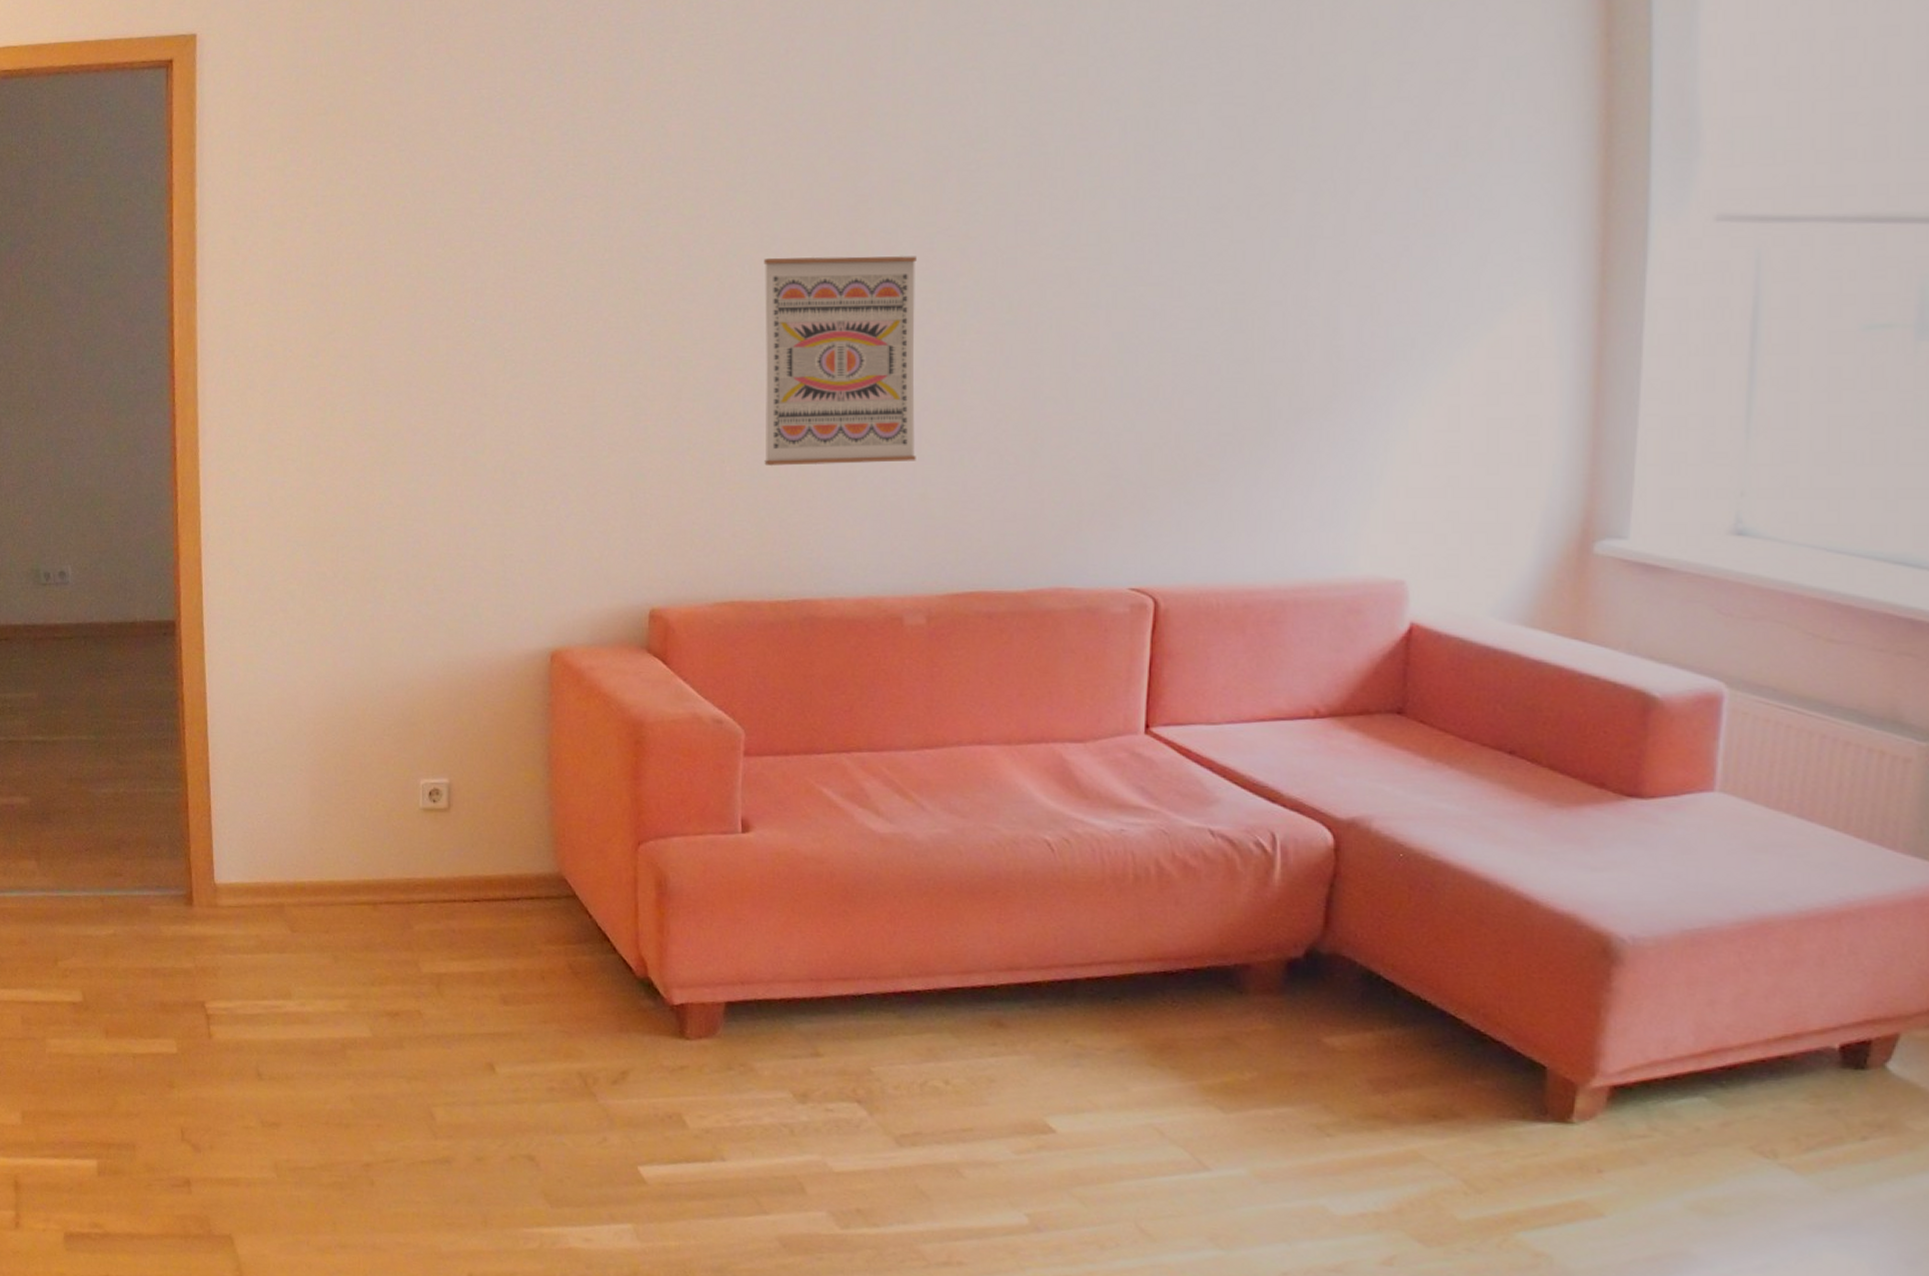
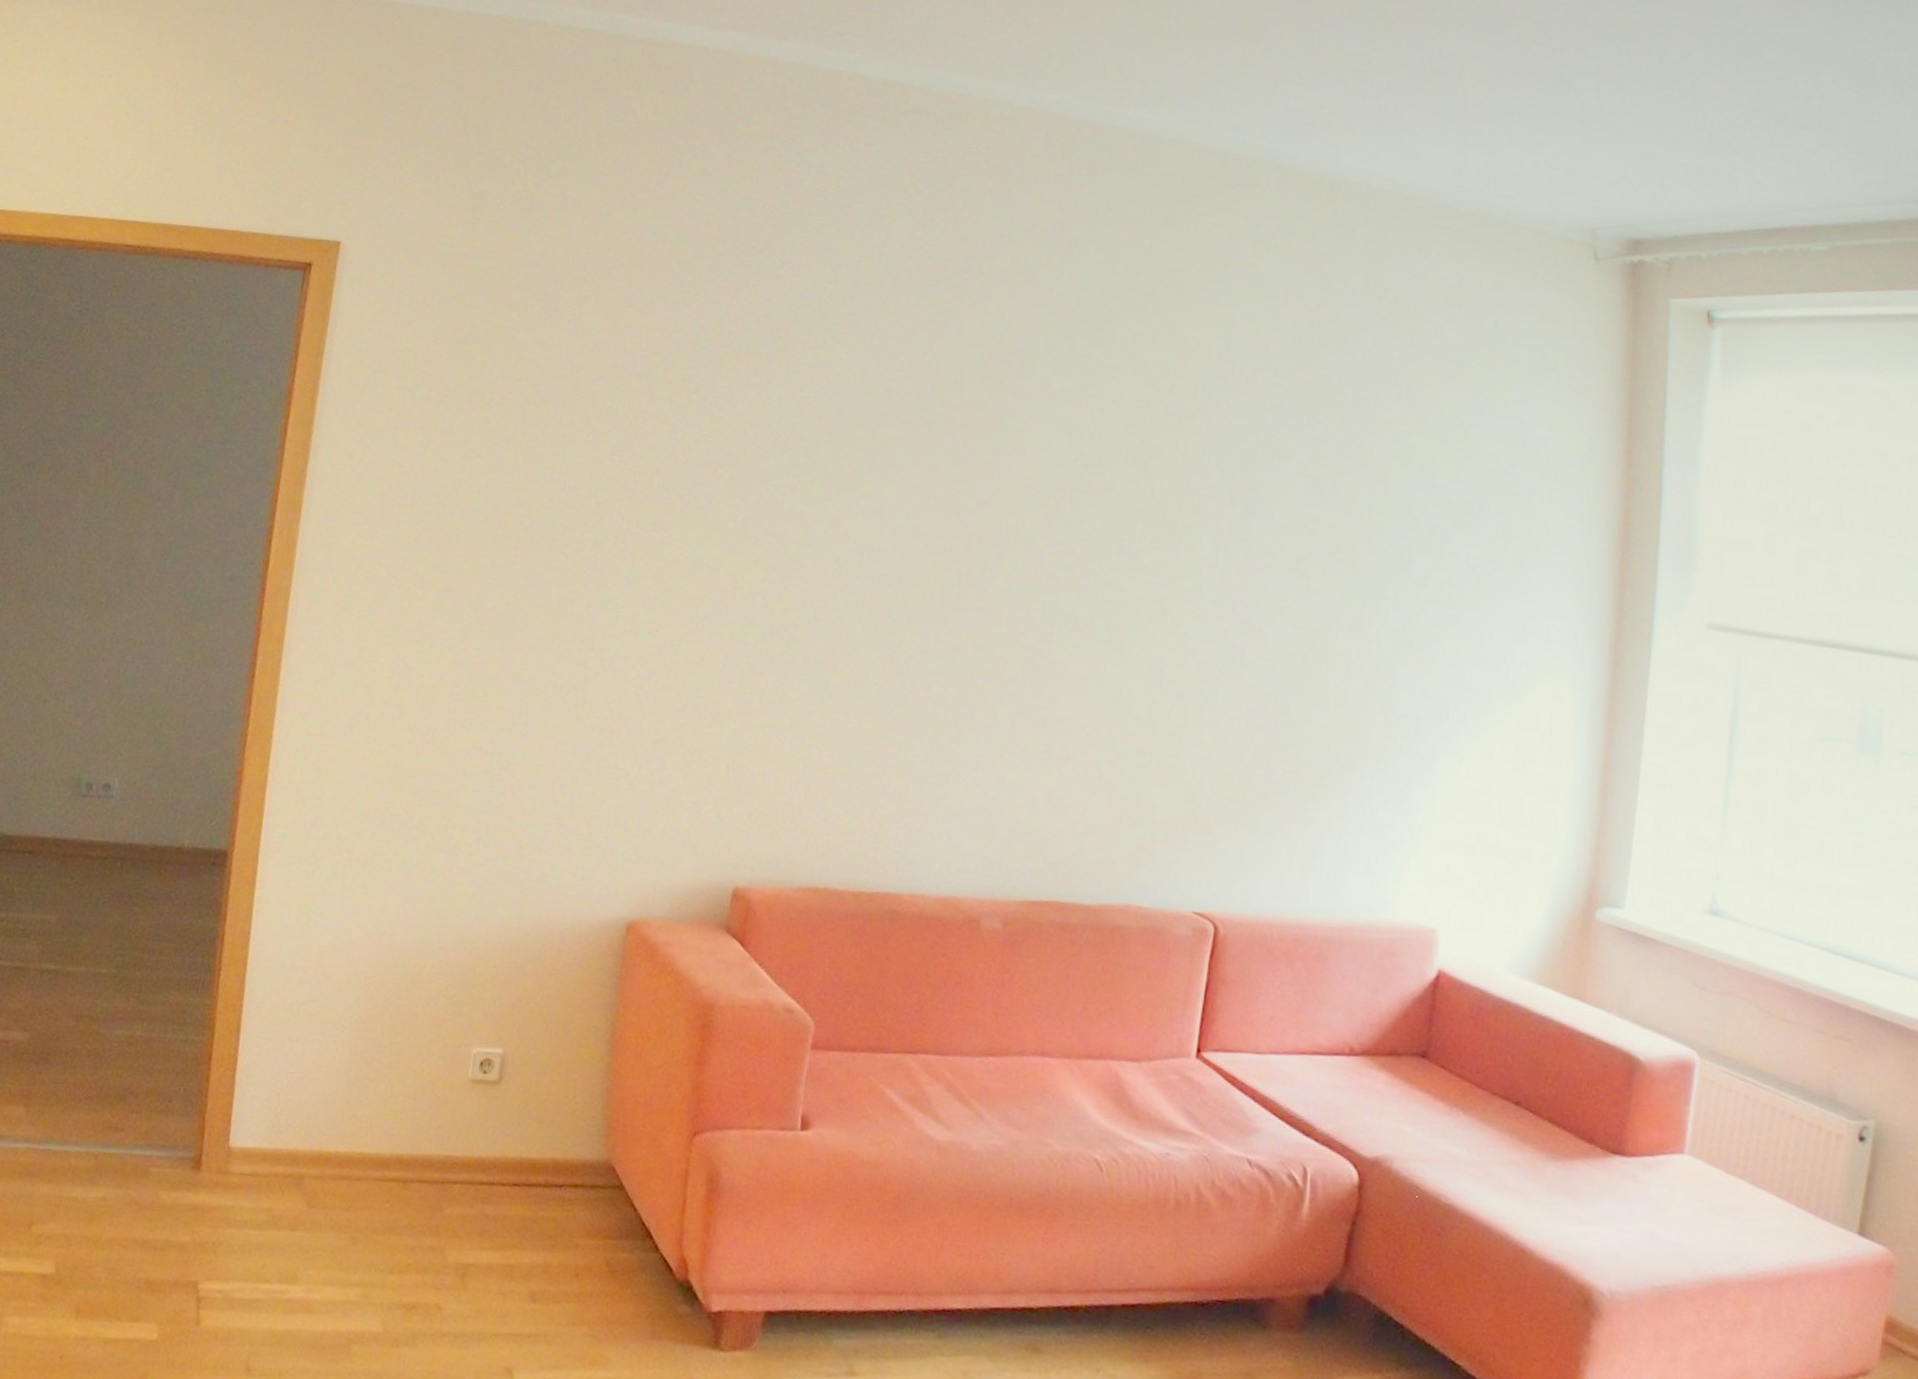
wall art: present [763,256,917,466] -> none [862,548,1026,765]

